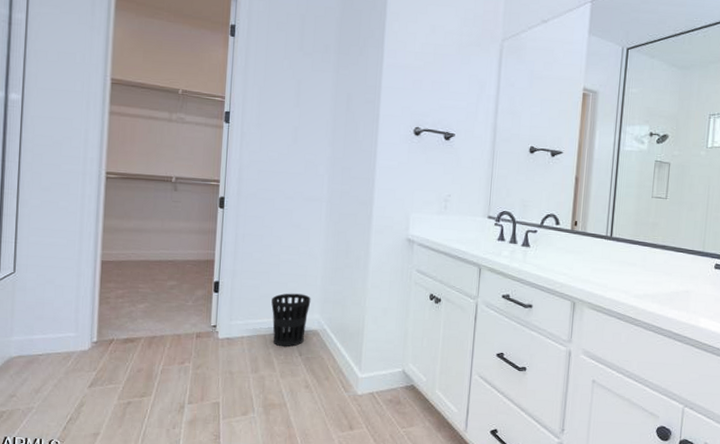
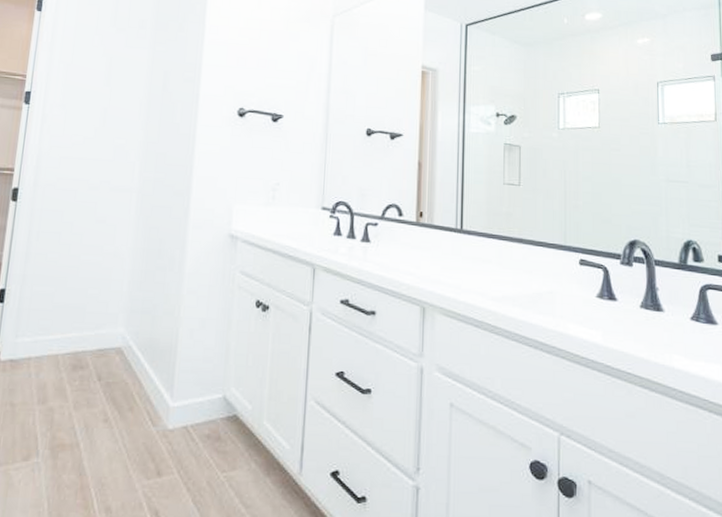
wastebasket: present [271,293,311,347] -> none [66,302,115,370]

